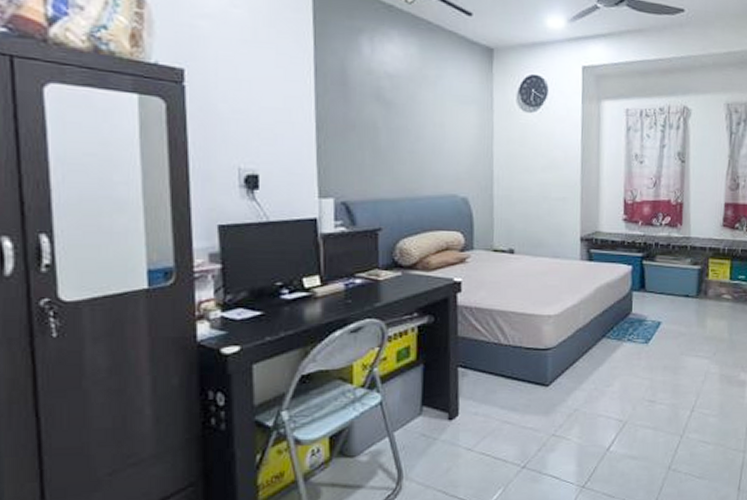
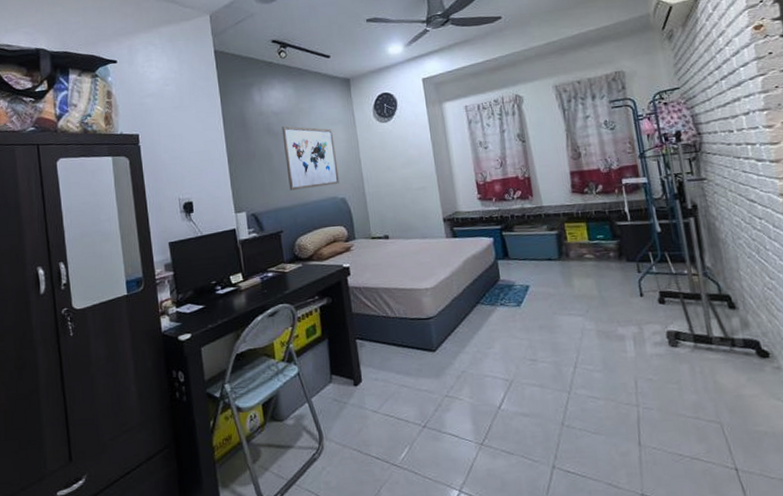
wall art: none [395,93,464,180] -> present [282,125,339,191]

